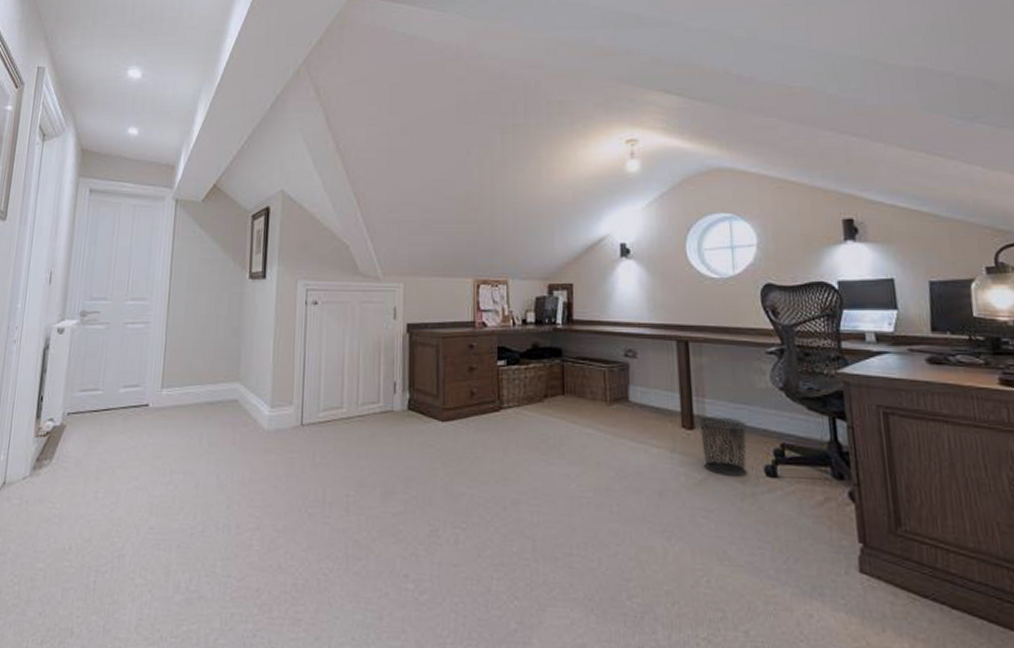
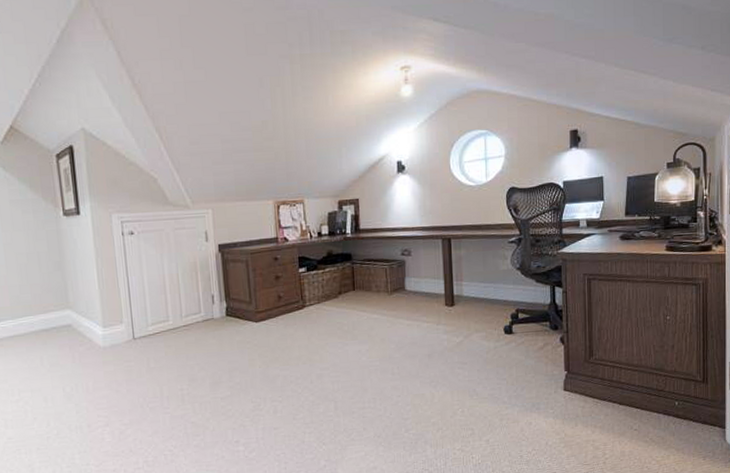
waste bin: present [698,416,747,476] -> none [457,294,493,337]

